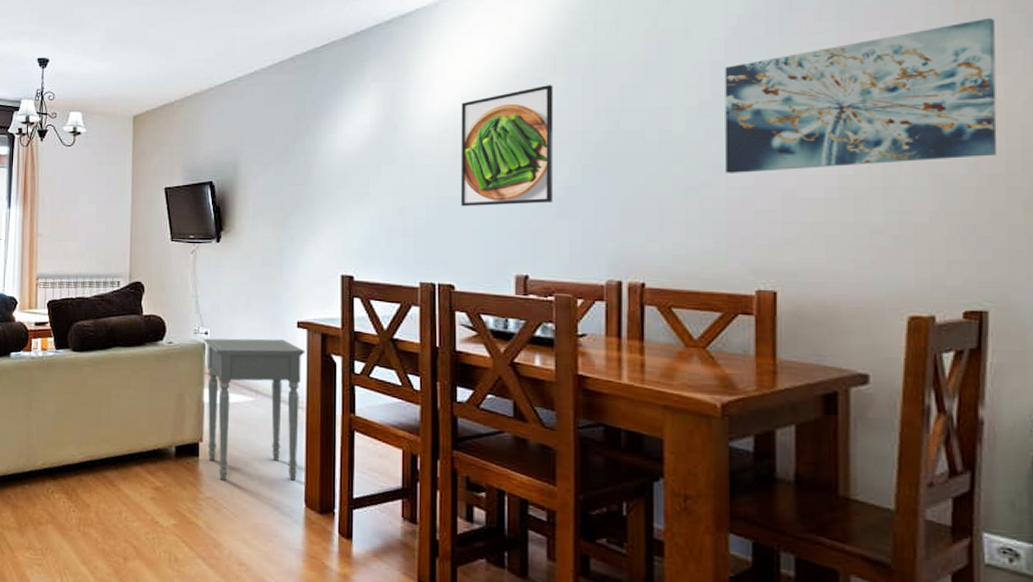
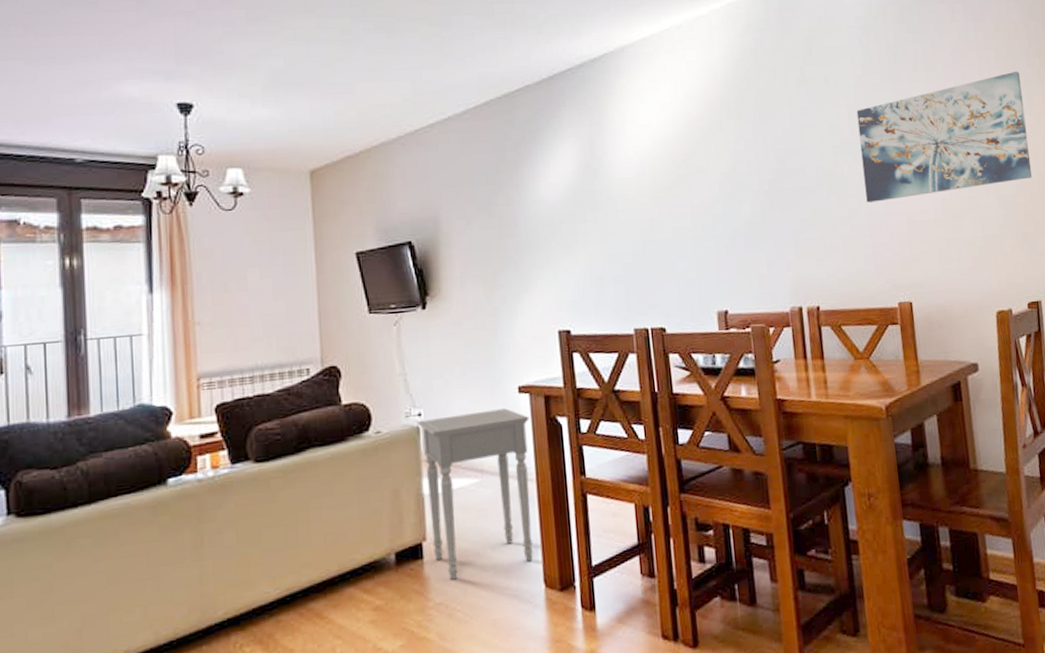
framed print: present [460,85,554,207] -> none [653,128,741,249]

